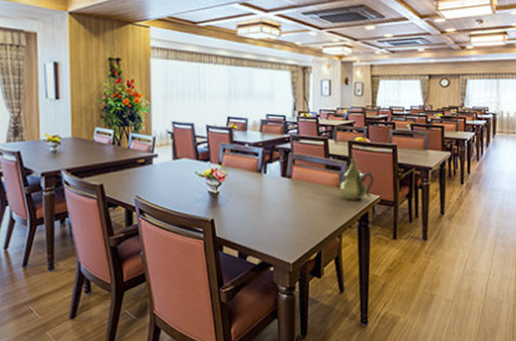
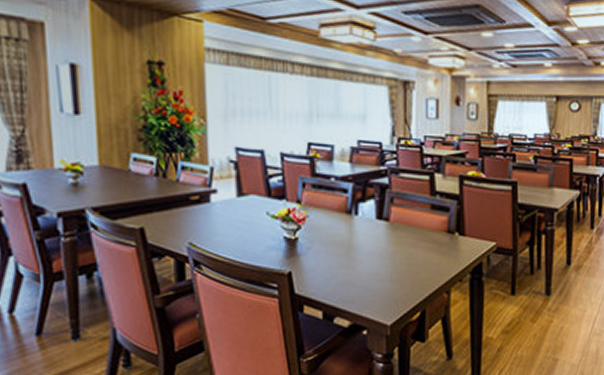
teapot: present [337,154,375,200] -> none [445,192,490,248]

